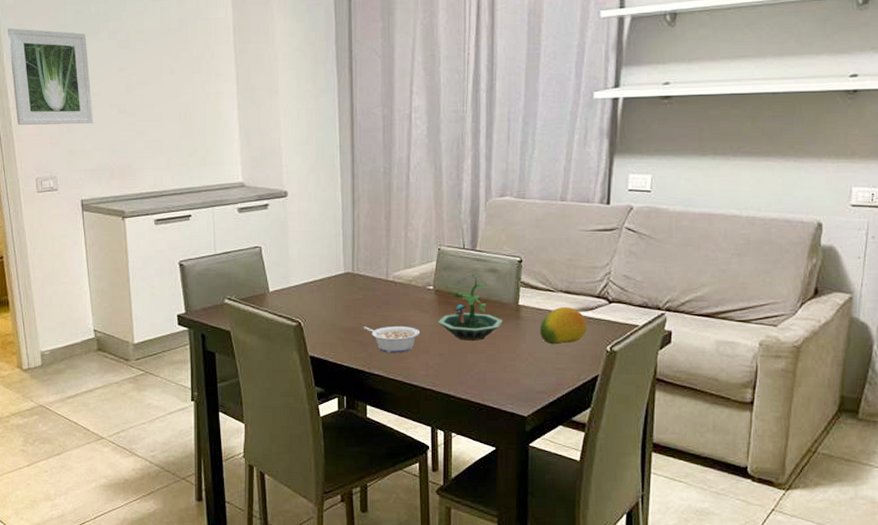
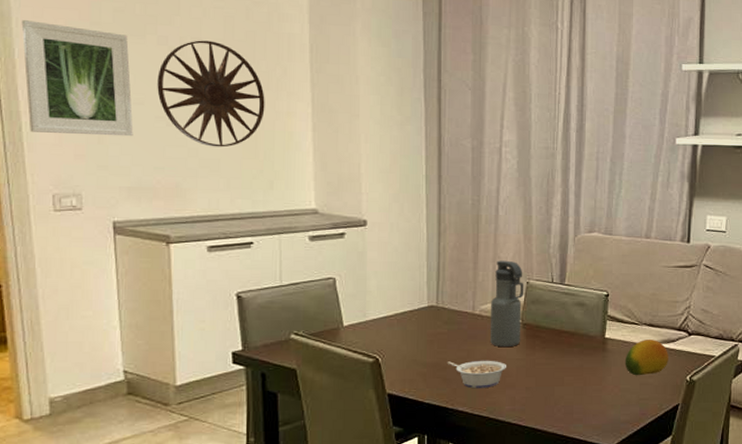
wall art: none [110,32,197,130] -> present [157,40,265,147]
water bottle: none [404,227,436,314] -> present [491,260,524,348]
terrarium: present [437,275,504,342] -> none [525,308,591,375]

